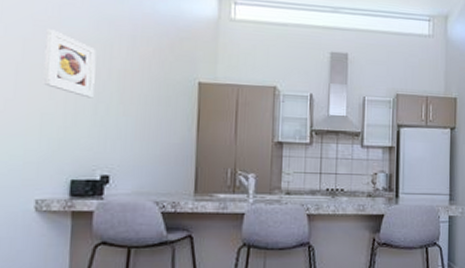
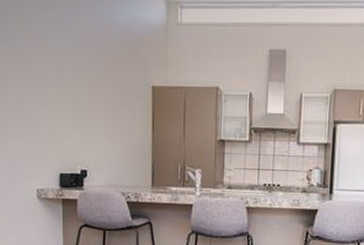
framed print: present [43,29,96,98] -> none [34,45,72,104]

